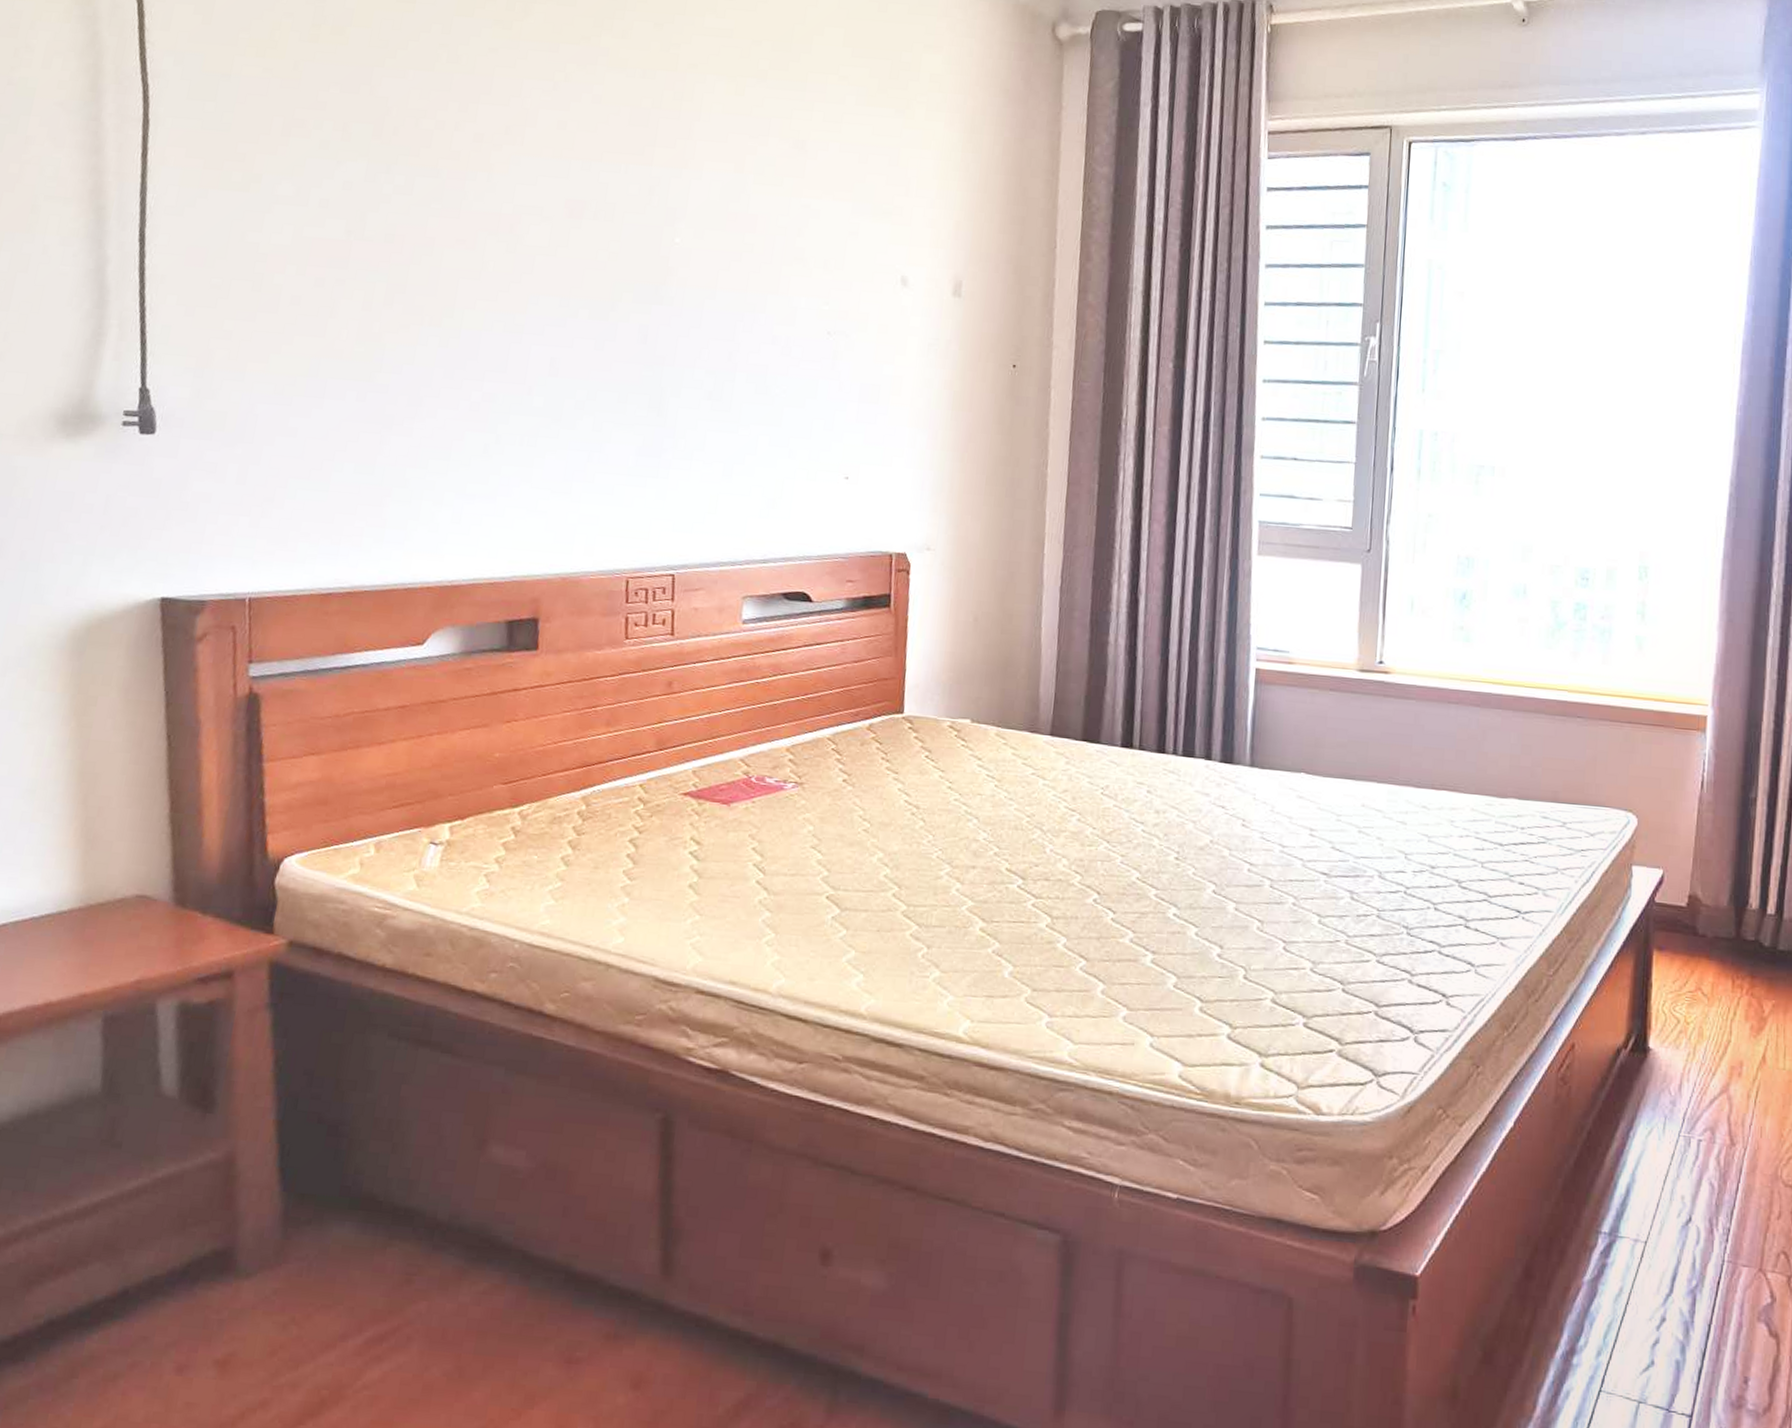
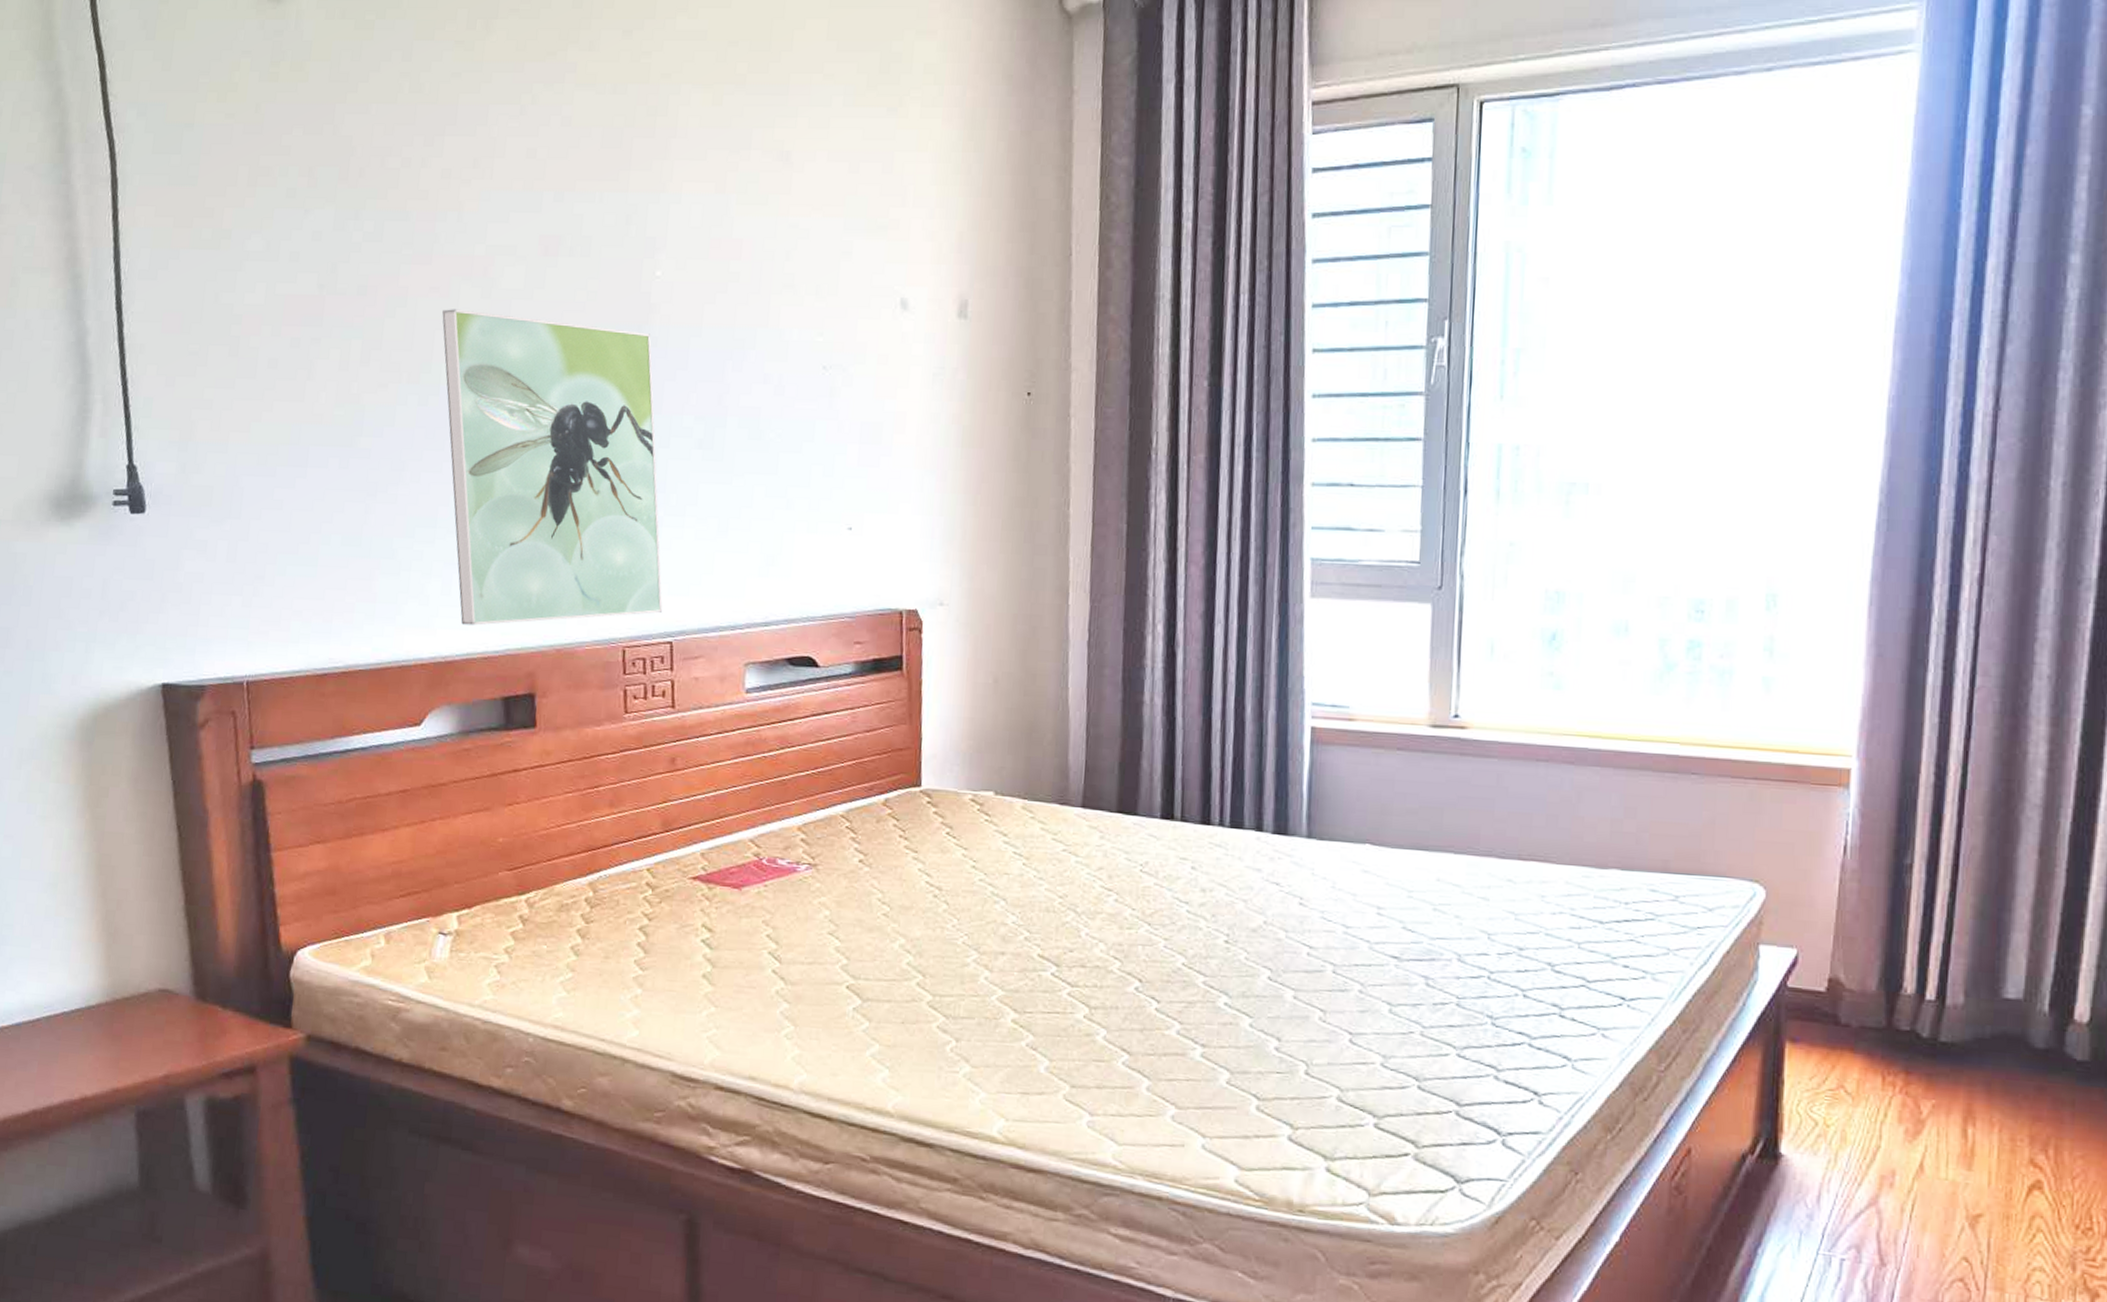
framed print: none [467,260,668,553] -> present [442,309,663,626]

